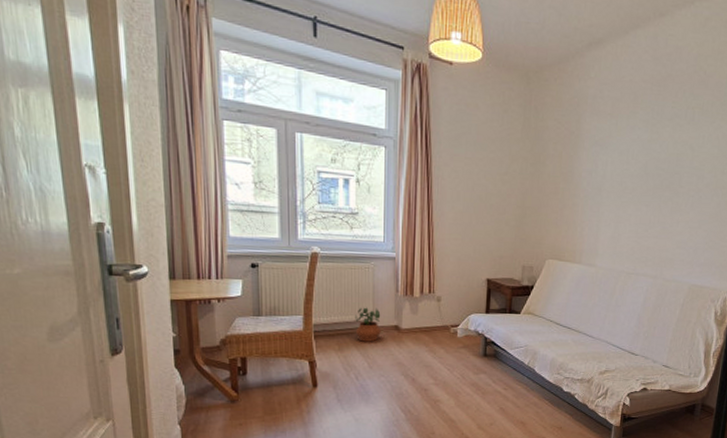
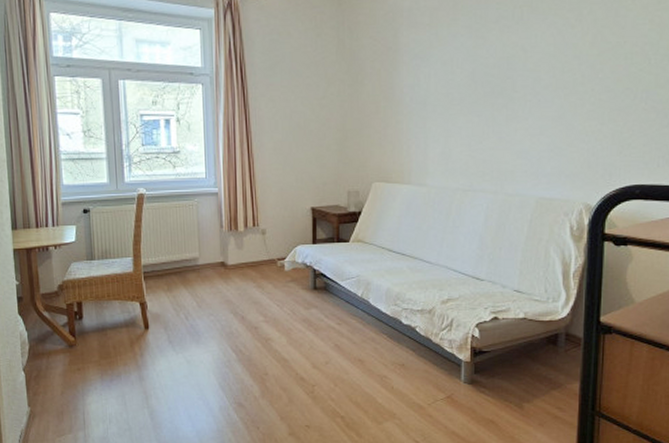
potted plant: present [355,307,382,342] -> none [182,245,209,280]

